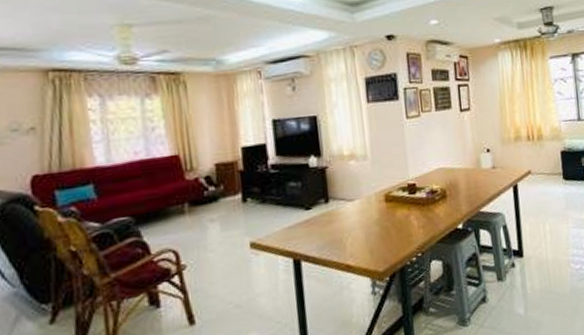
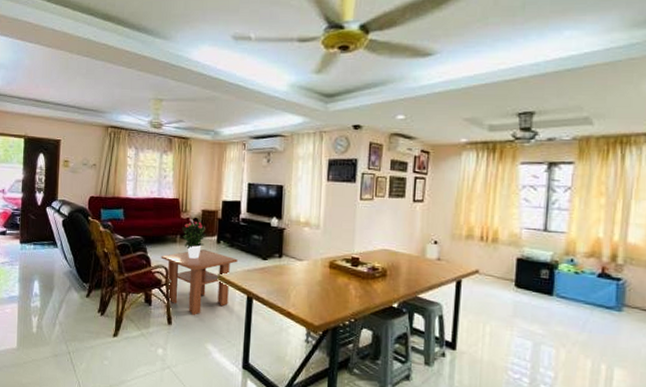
coffee table: none [164,213,274,303] -> present [161,249,238,315]
potted flower: none [190,180,226,230] -> present [182,222,206,259]

